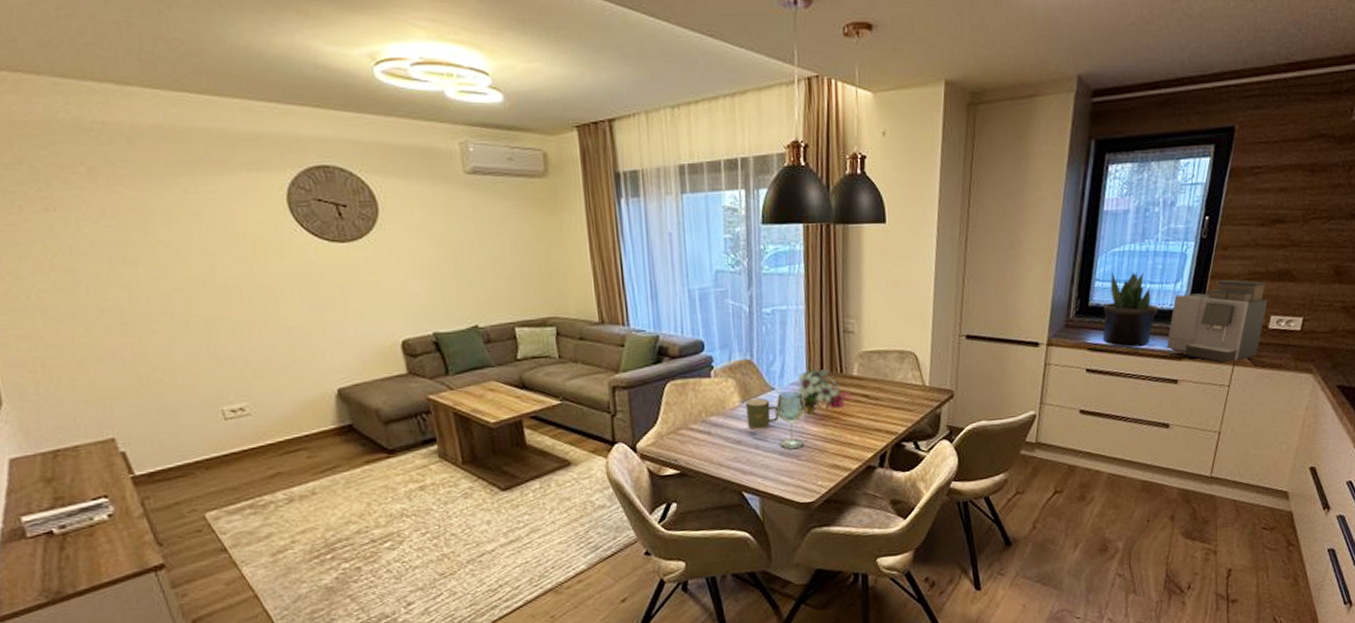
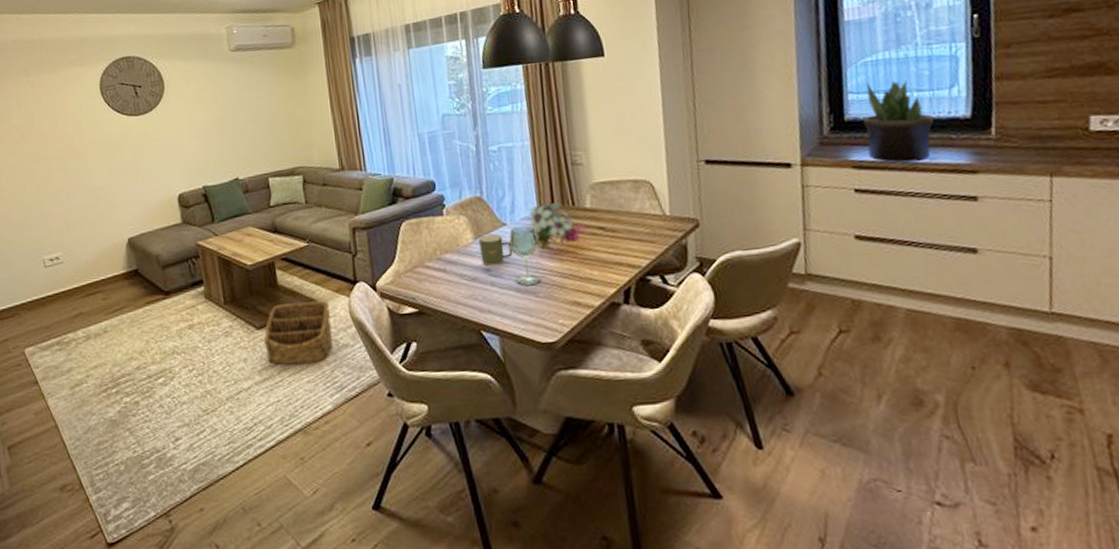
basket: none [509,461,587,527] -> present [263,300,333,365]
coffee machine: present [1166,279,1268,364] -> none [952,77,1082,176]

